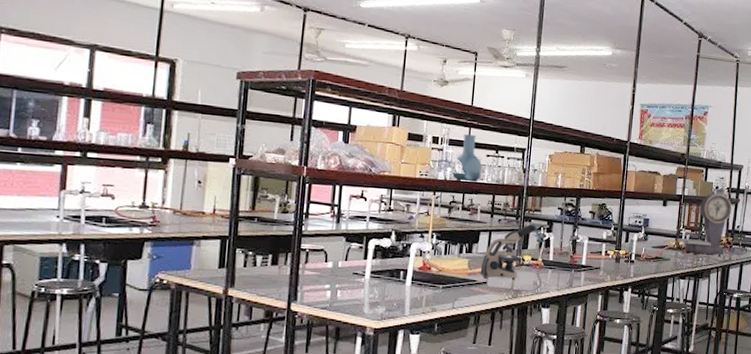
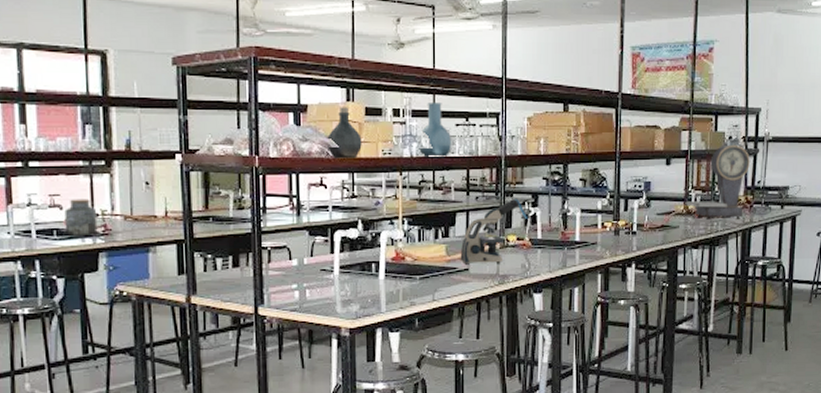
jar: none [114,190,148,225] -> present [64,199,98,236]
flask: none [371,130,403,177] -> present [327,107,362,159]

